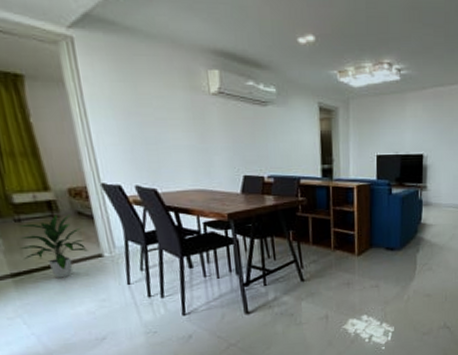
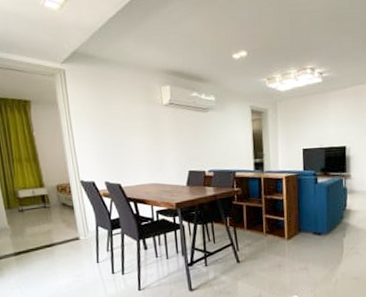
indoor plant: present [17,214,88,279] -> none [20,205,69,257]

